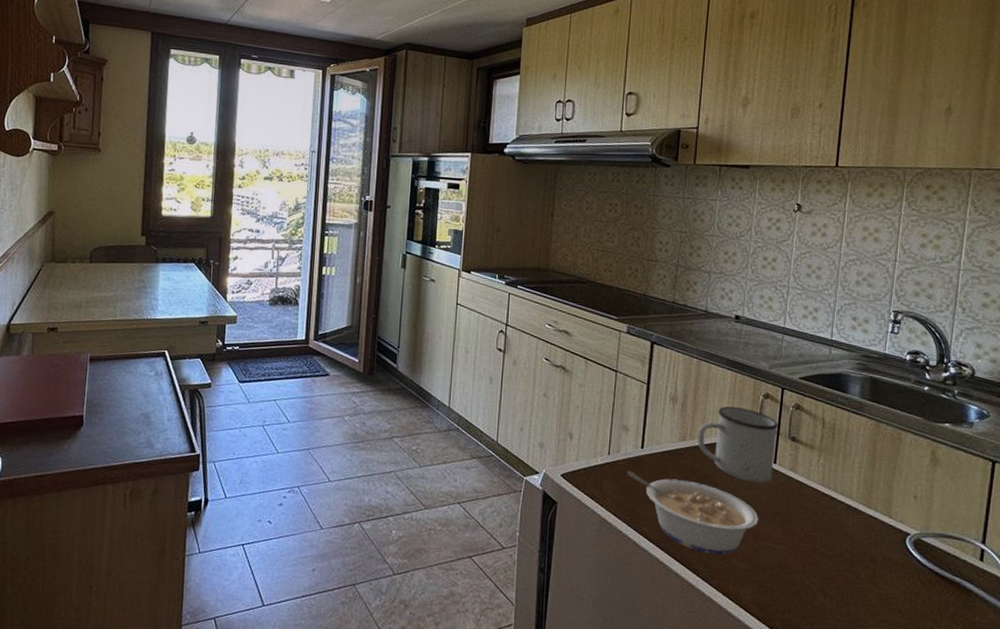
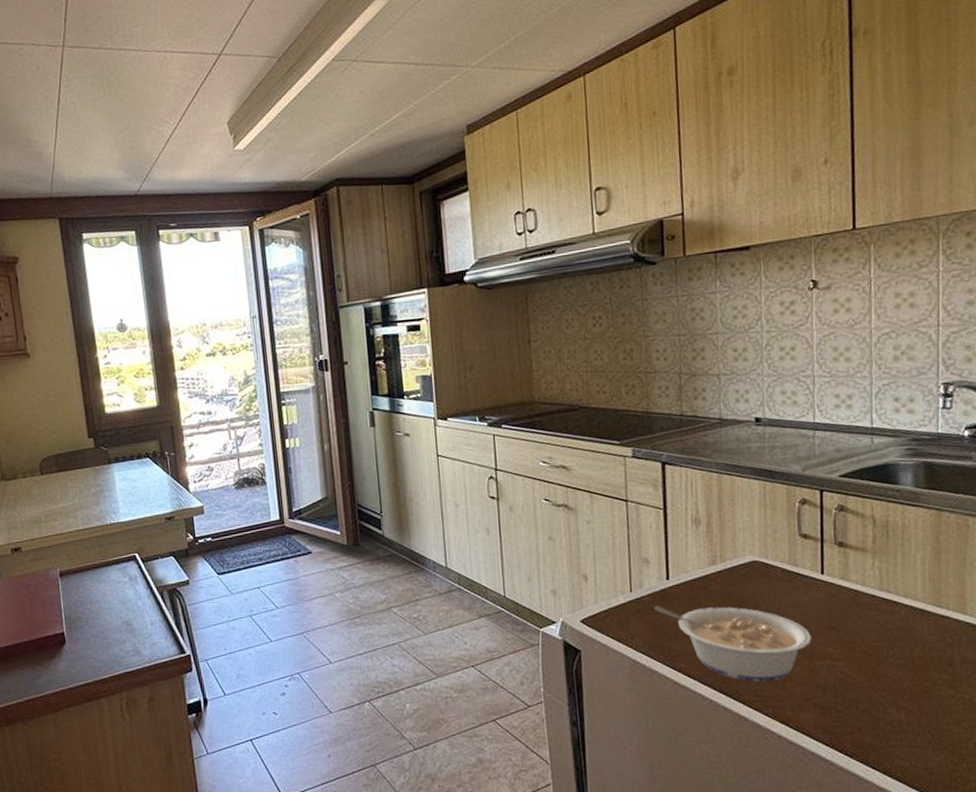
mug: present [697,406,778,483] -> none [728,518,822,599]

